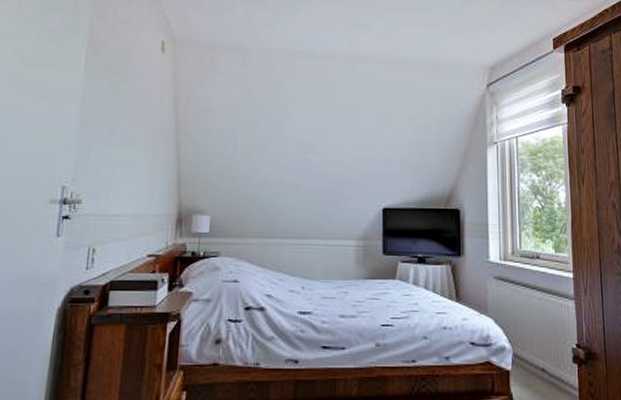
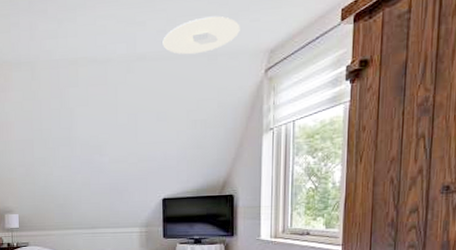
ceiling light: none [386,28,462,62] -> present [163,16,240,55]

